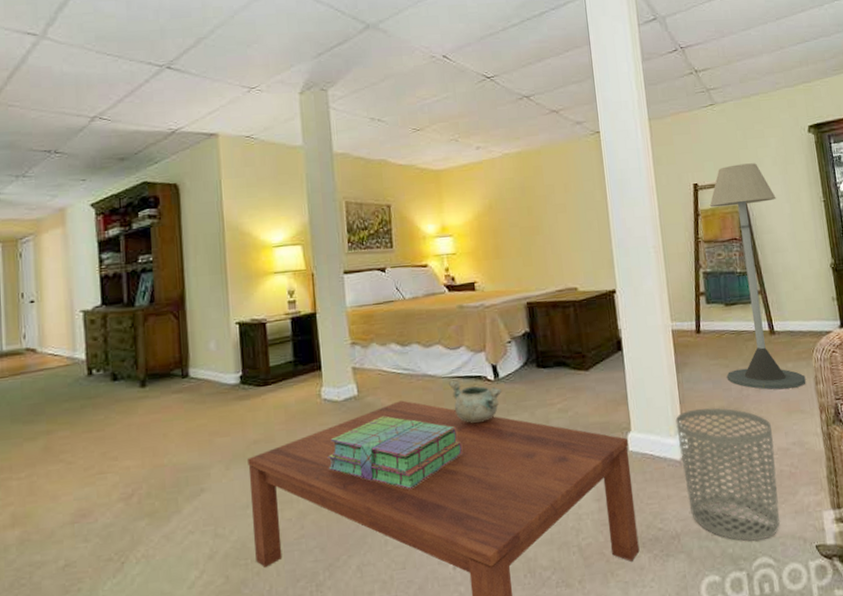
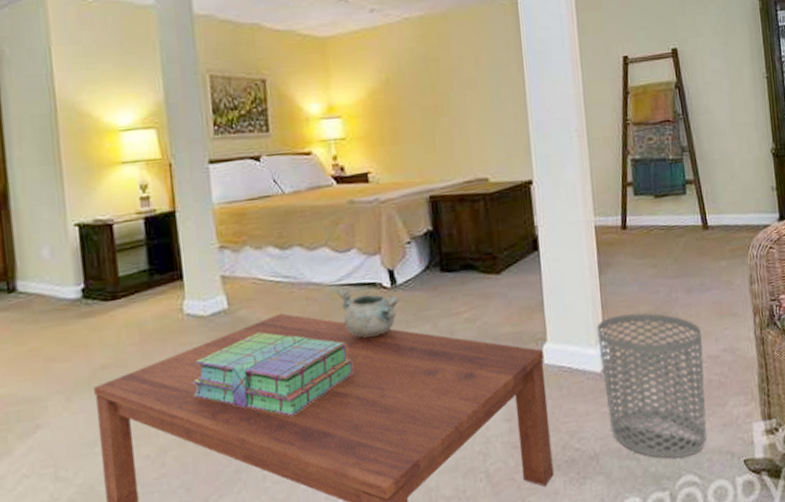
floor lamp: present [709,163,806,390] -> none [640,32,740,291]

